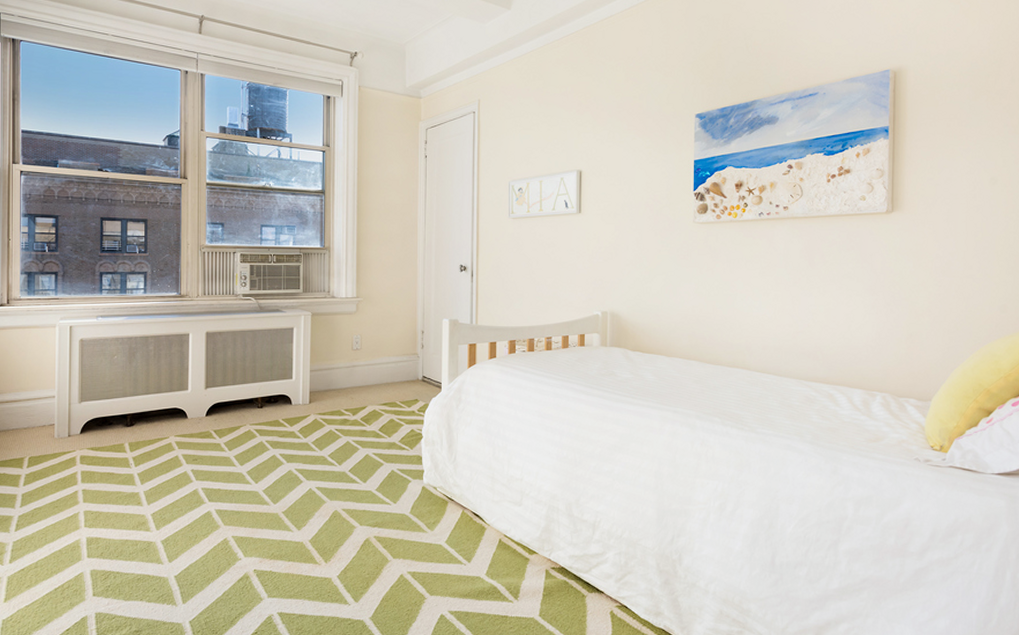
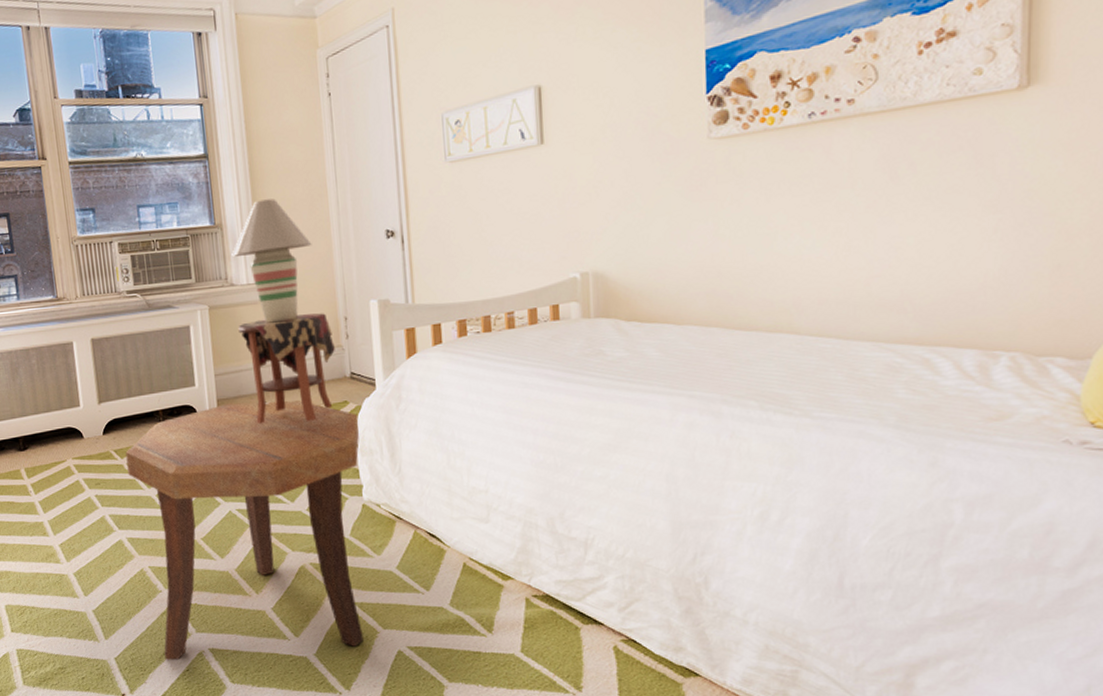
side table: none [224,396,426,623] -> present [125,400,365,660]
table lamp: none [334,231,412,414] -> present [232,198,335,424]

